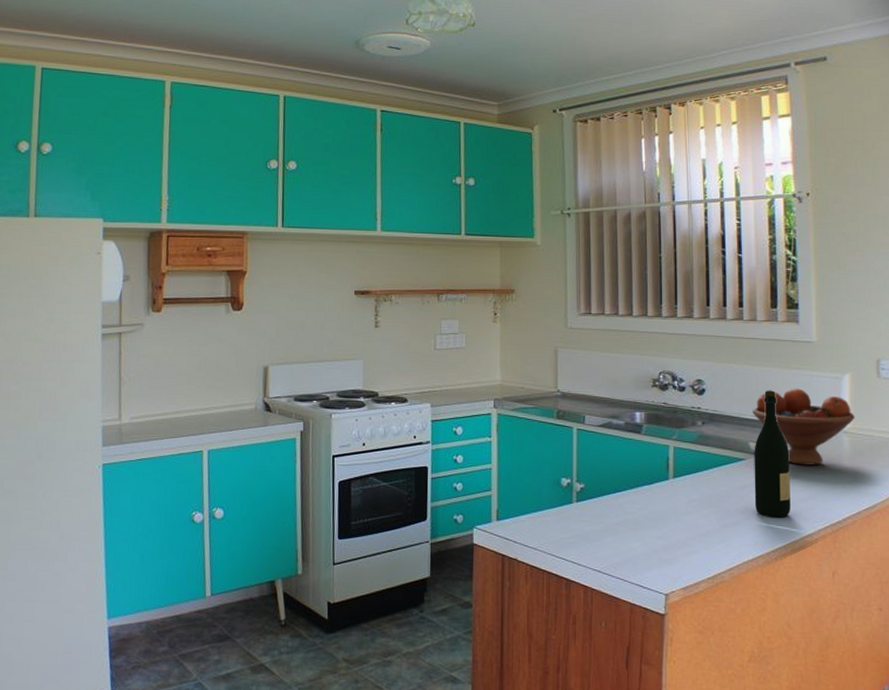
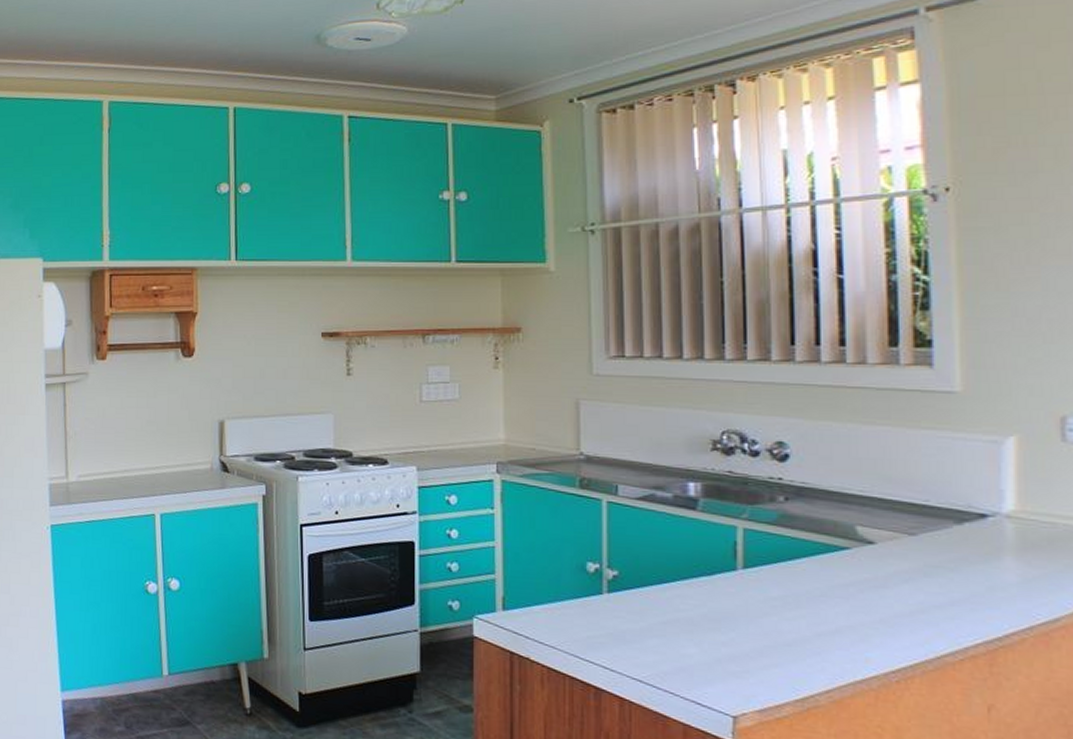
fruit bowl: present [752,388,855,465] -> none [861,455,1024,561]
wine bottle: present [754,390,790,518] -> none [863,457,920,629]

